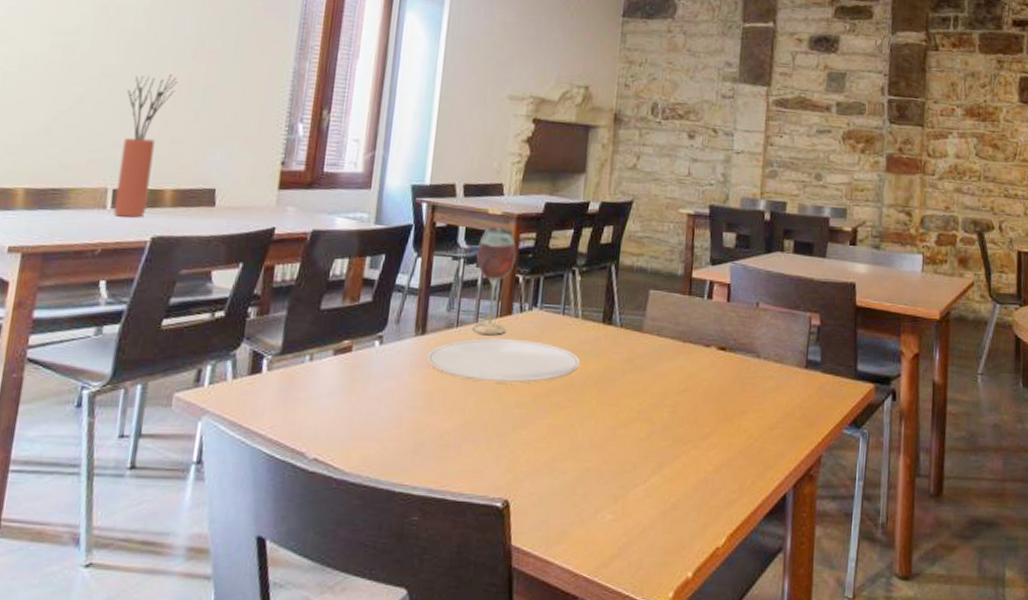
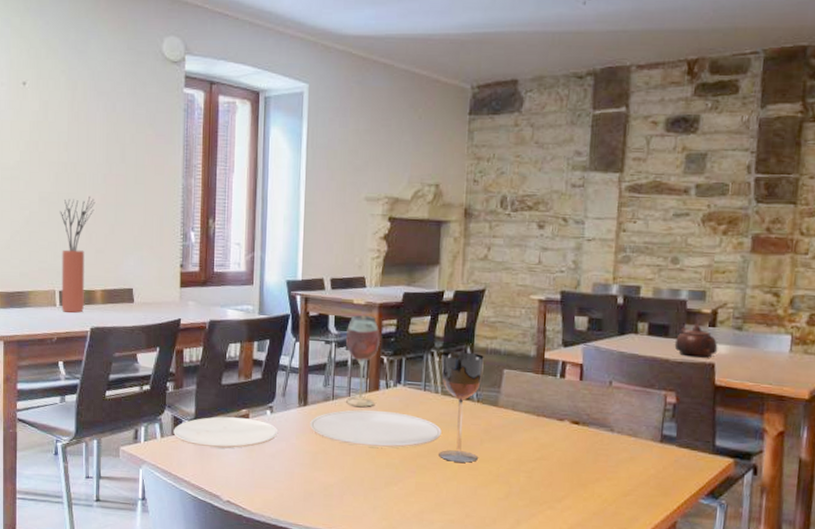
plate: none [250,350,388,391] -> present [173,416,279,449]
wineglass: none [576,269,629,398] -> present [439,351,484,463]
teapot: none [818,242,858,277] -> present [674,324,718,357]

